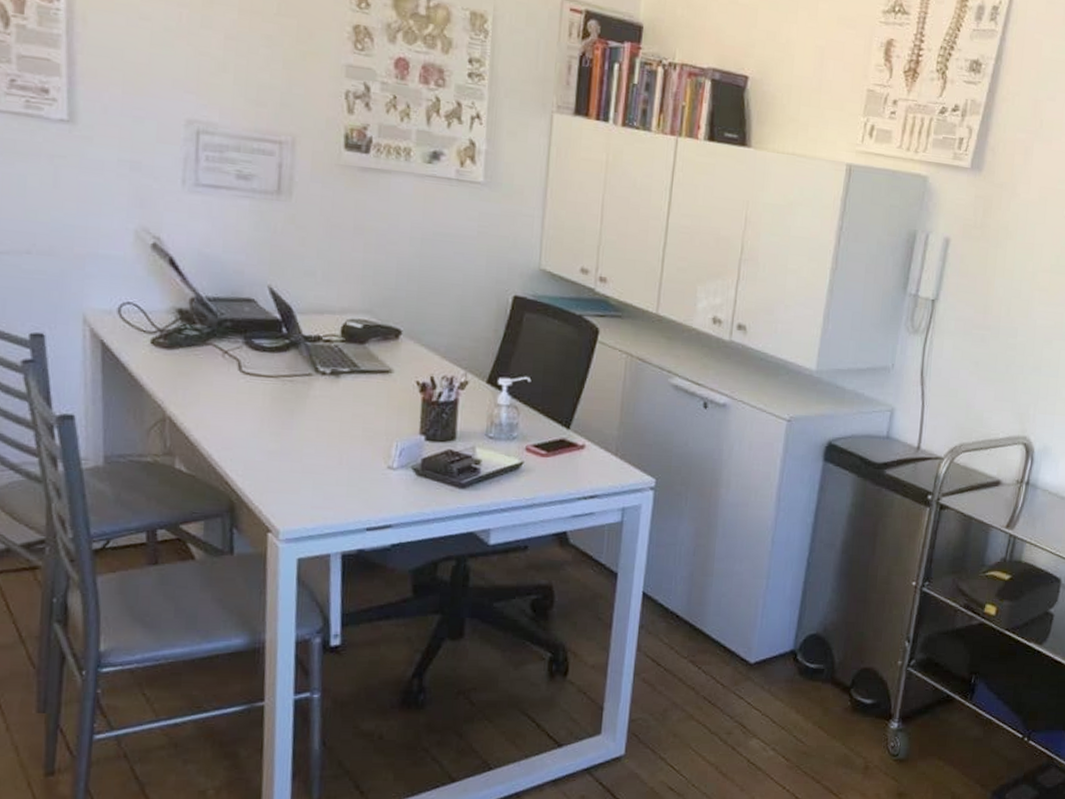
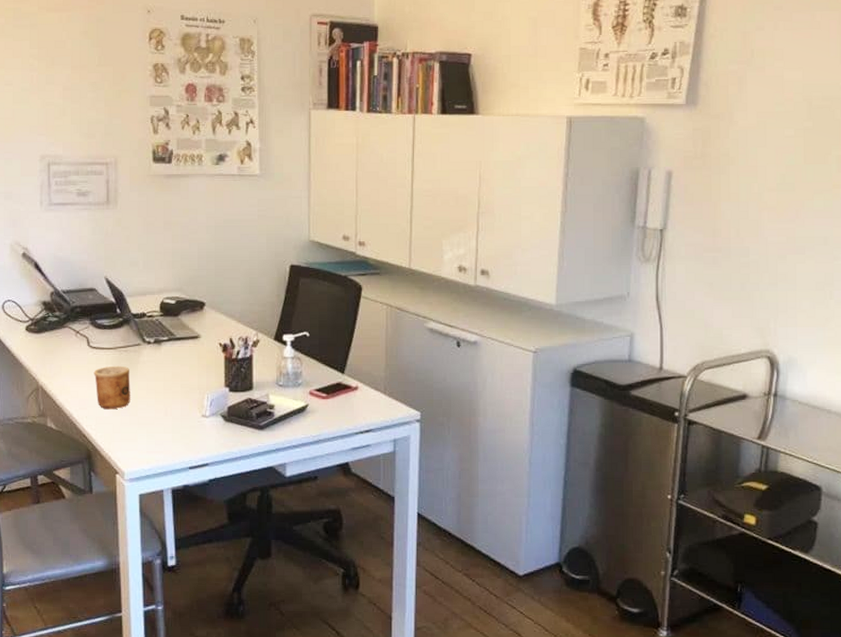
cup: none [244,398,295,453] -> present [93,365,130,410]

